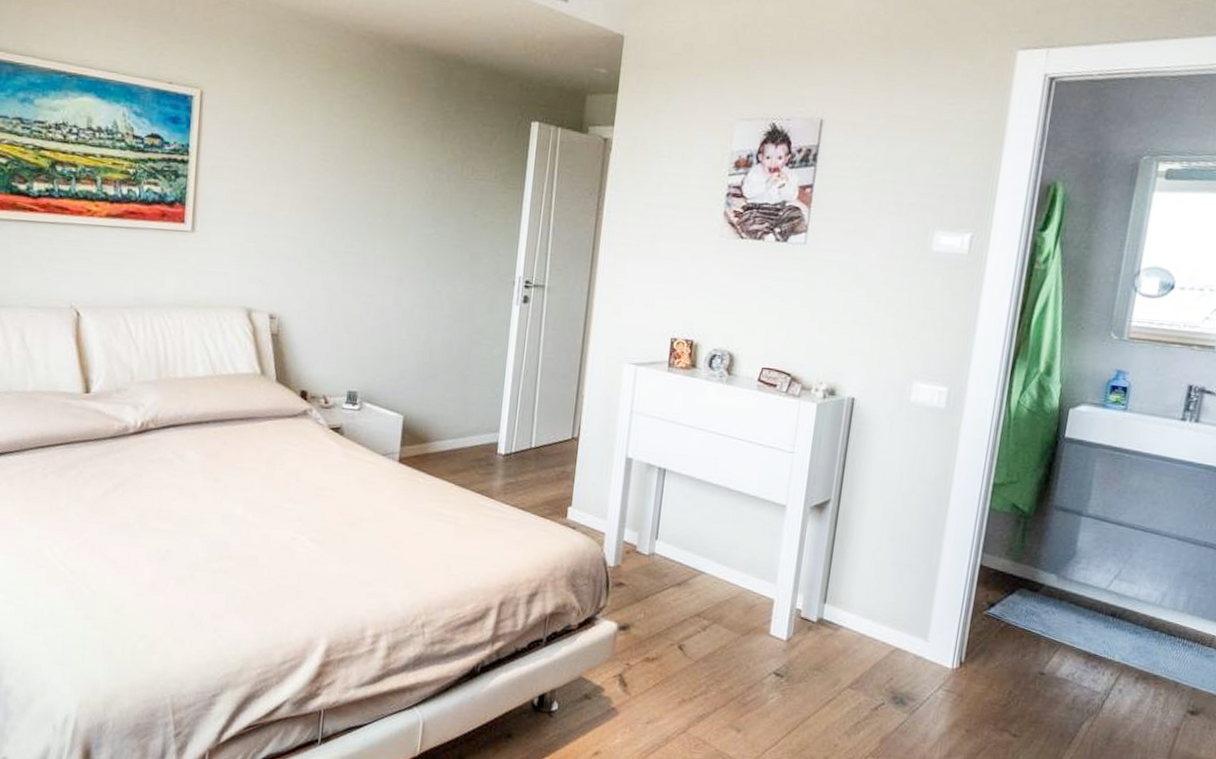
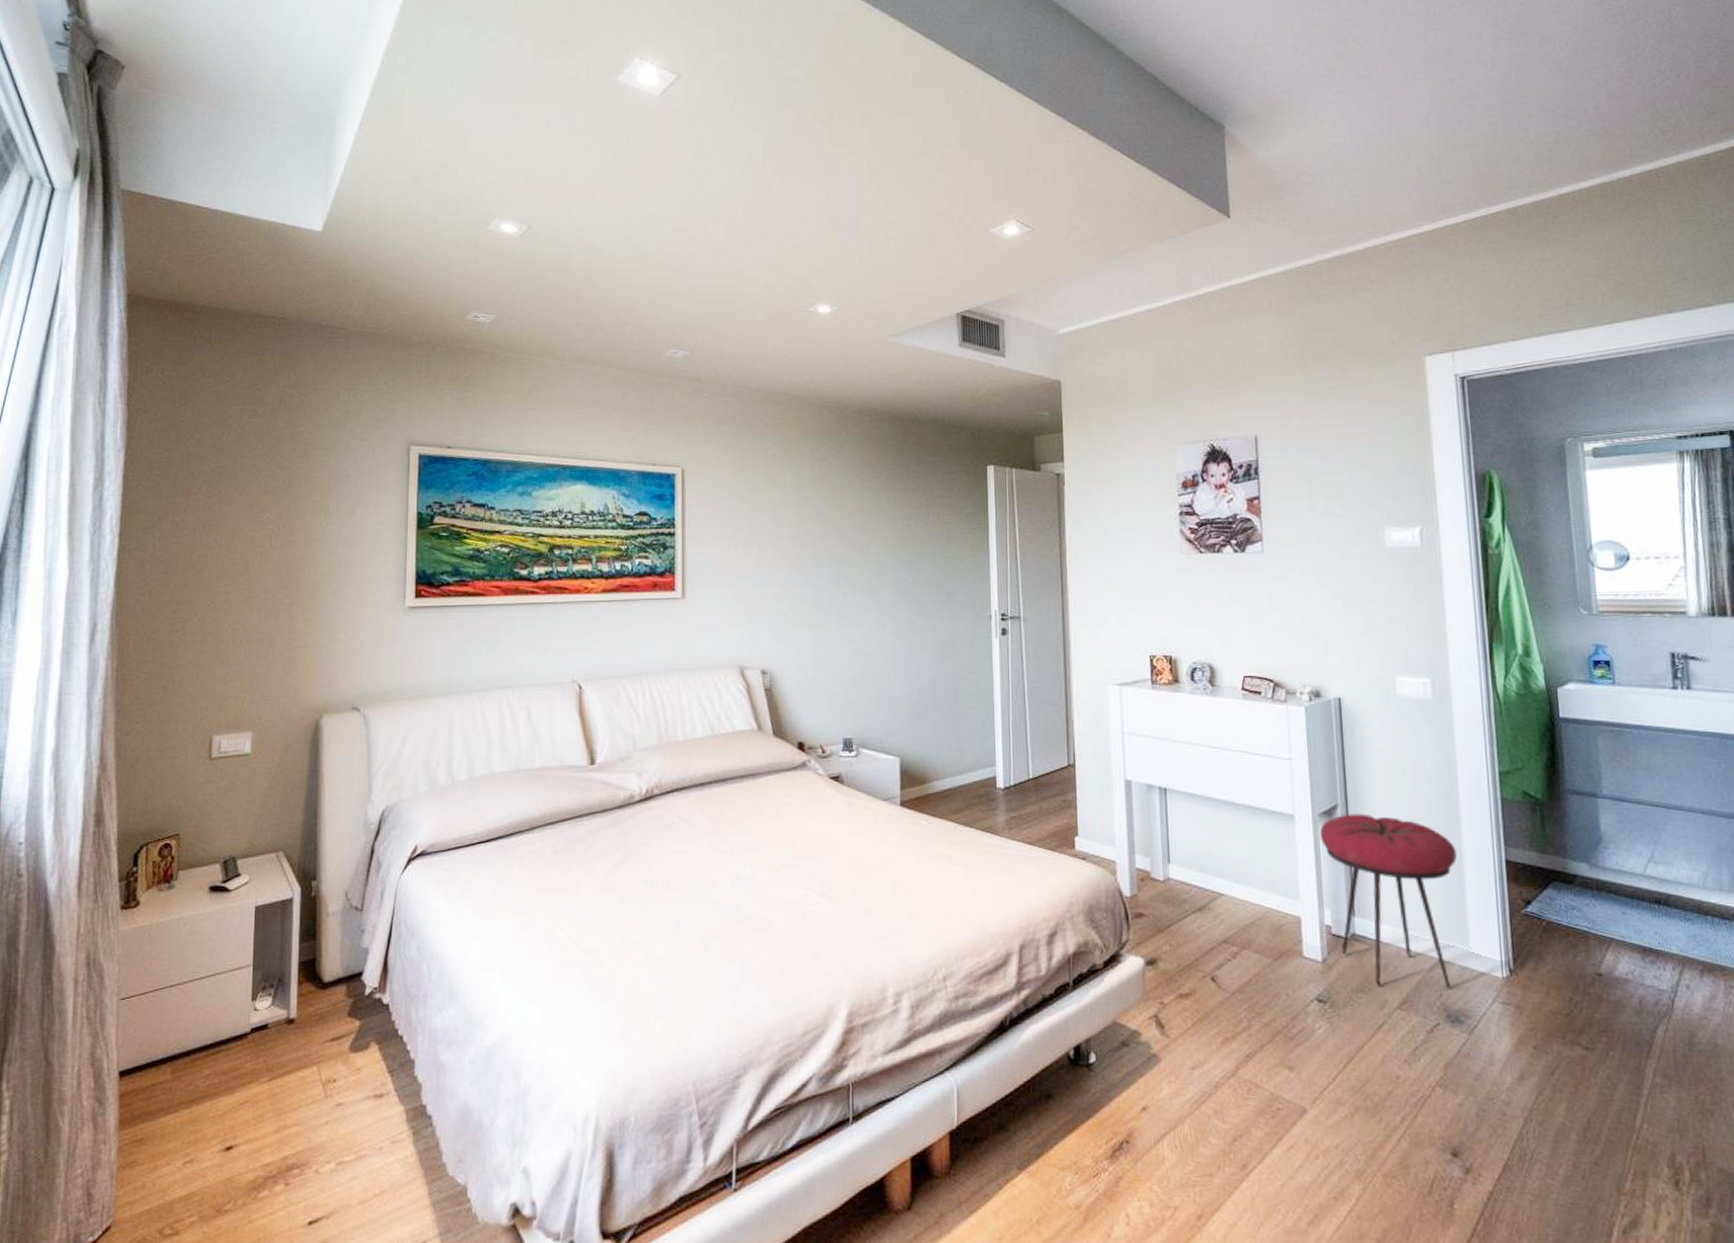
stool: none [806,509,935,675] -> present [1319,813,1457,989]

